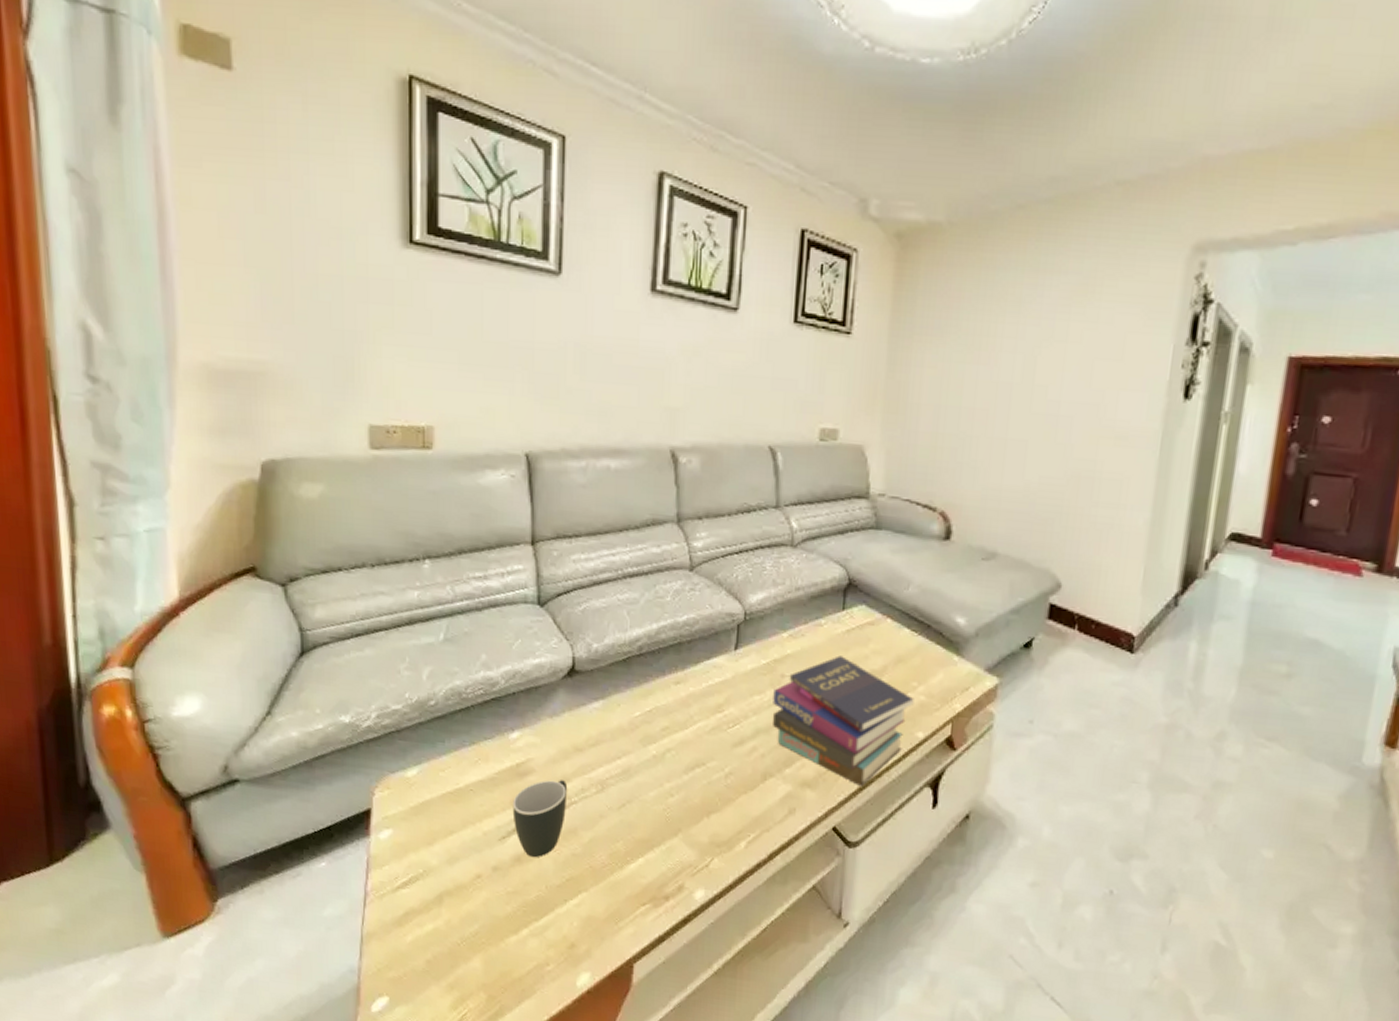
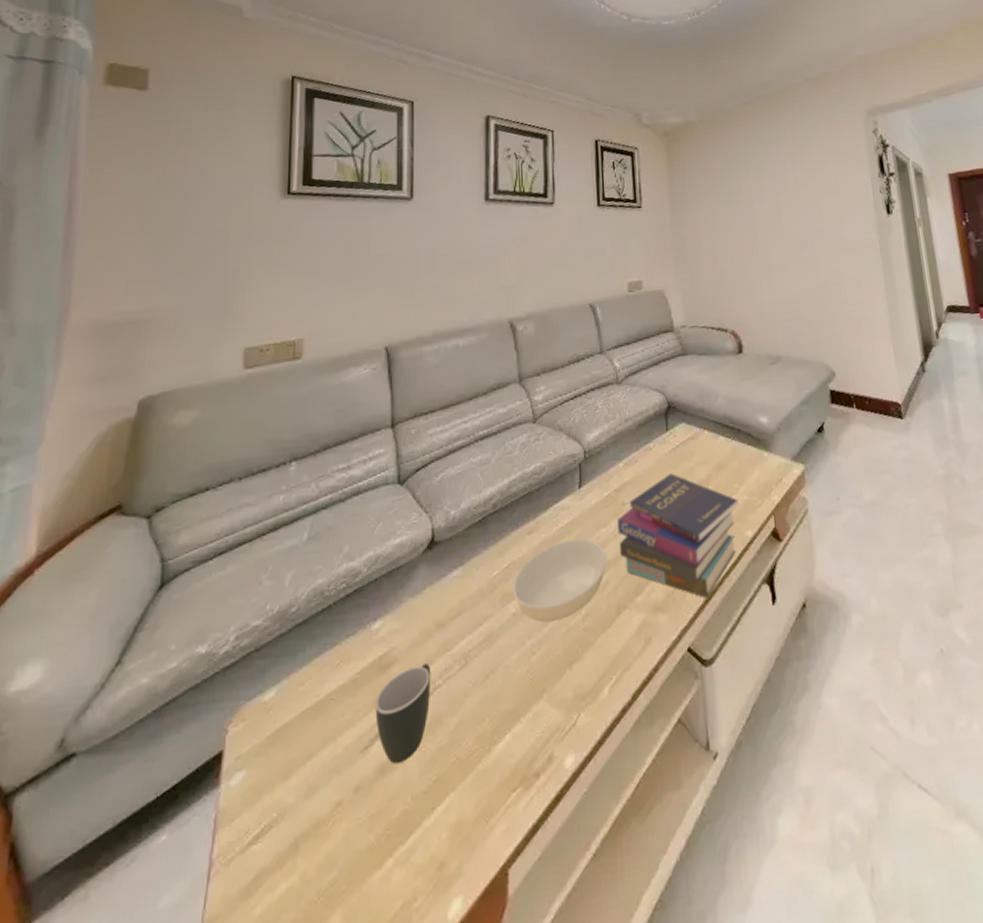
bowl: none [655,698,759,772] -> present [513,538,608,622]

